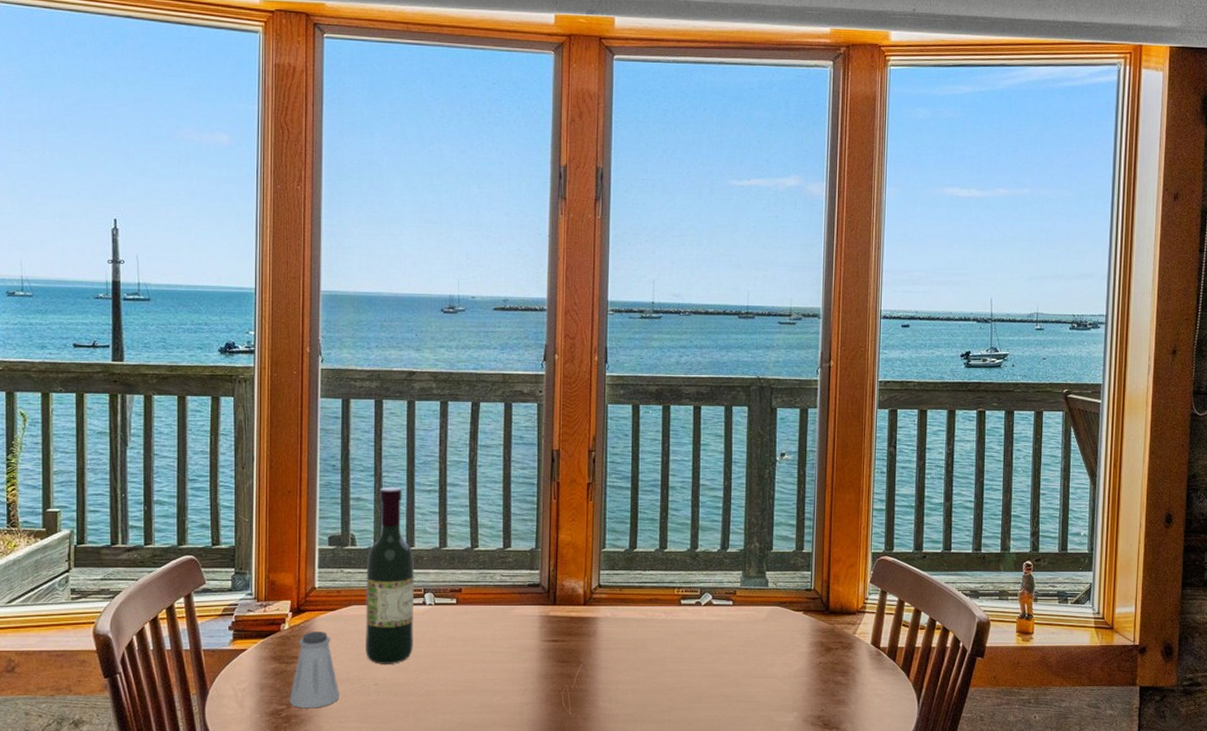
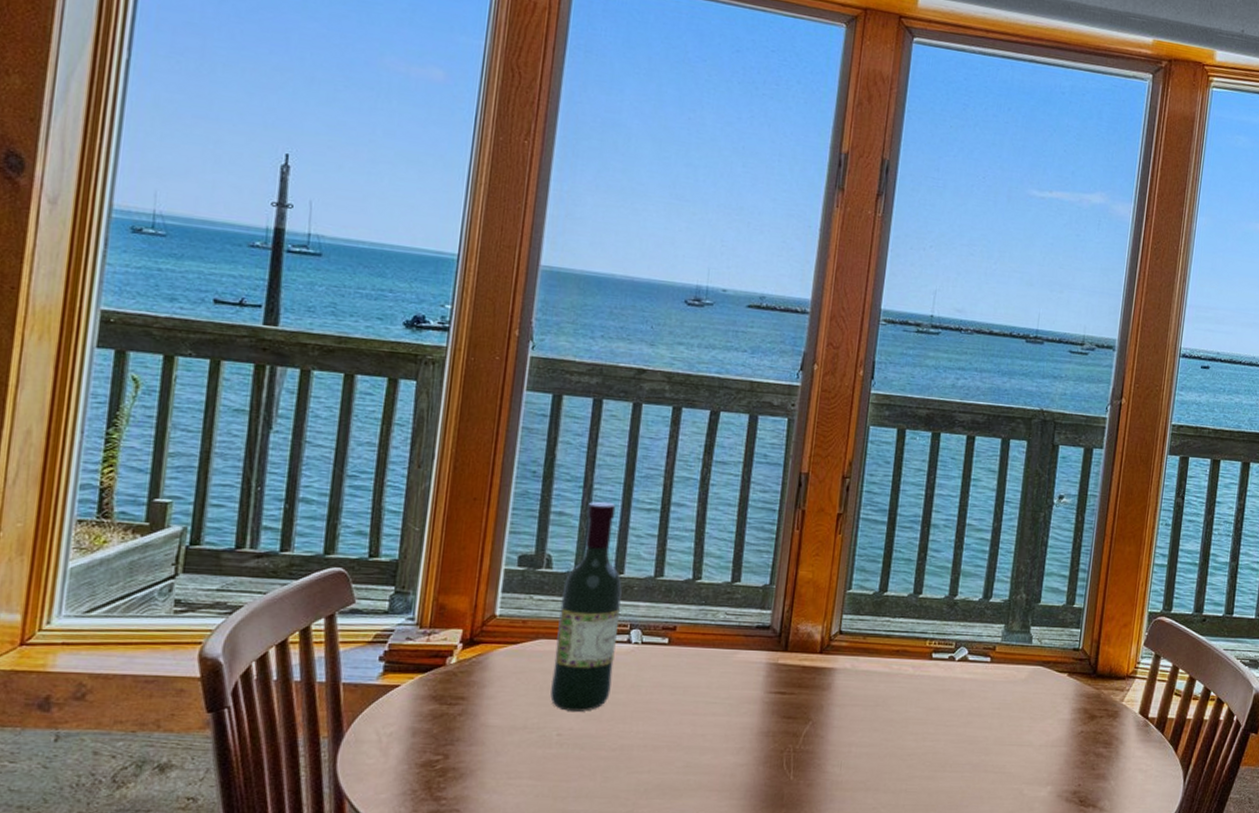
saltshaker: present [289,632,340,709] -> none [447,668,513,761]

